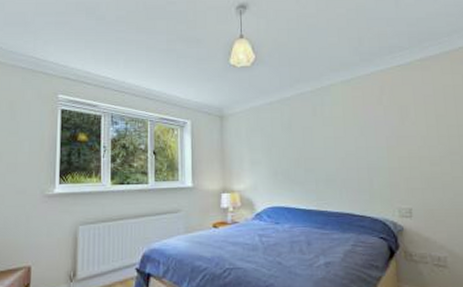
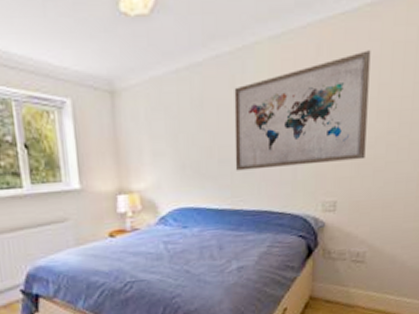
wall art: none [316,91,433,179] -> present [234,50,371,171]

